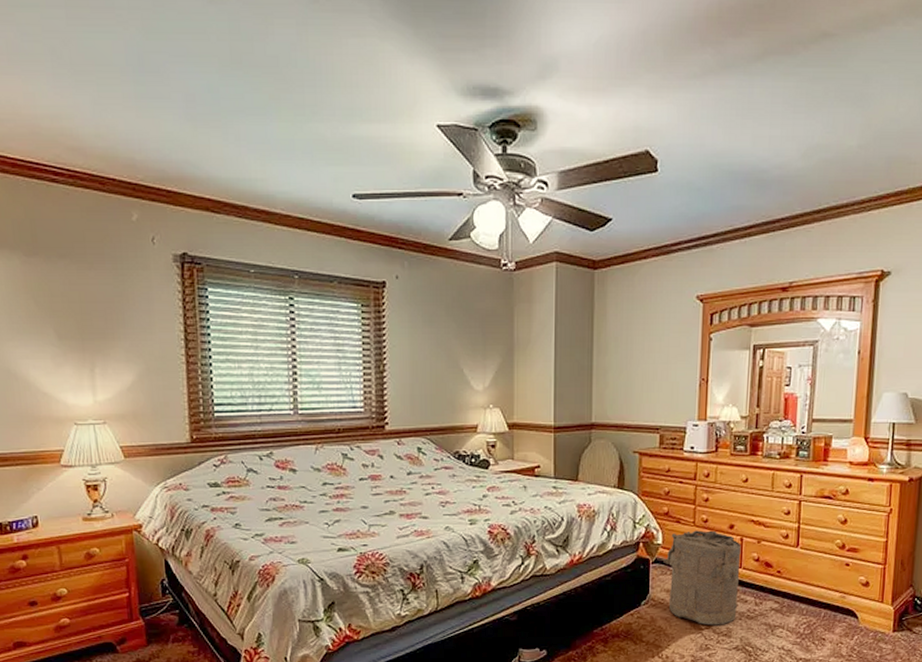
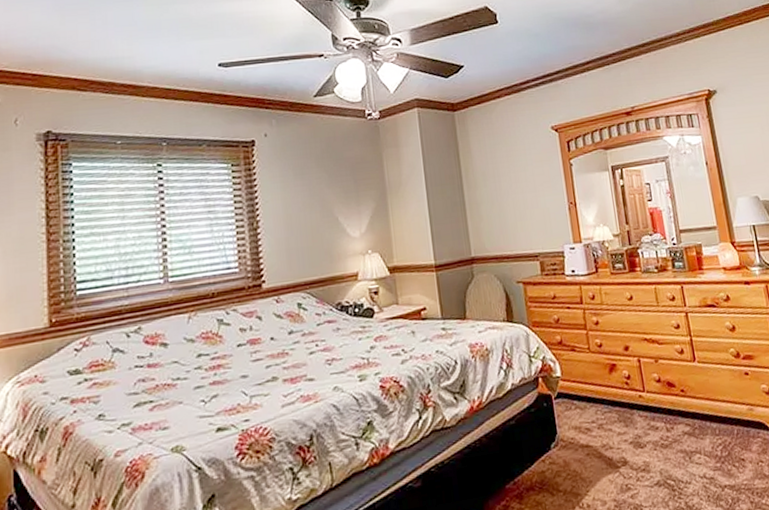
laundry hamper: present [657,530,742,626] -> none [559,354,651,462]

